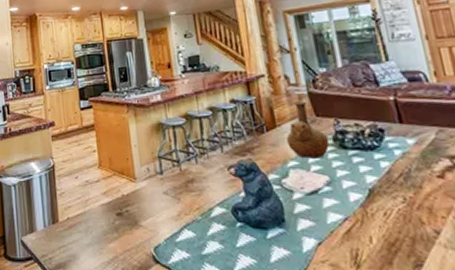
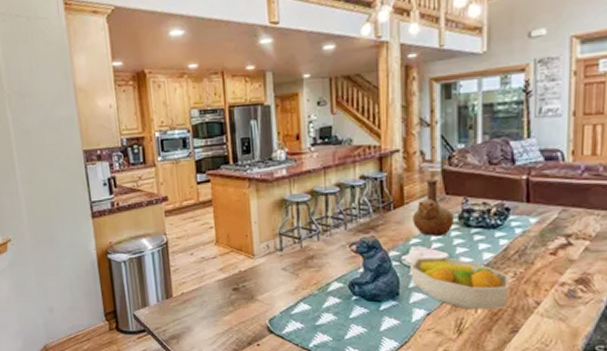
fruit bowl: none [292,180,403,238] -> present [410,257,511,309]

